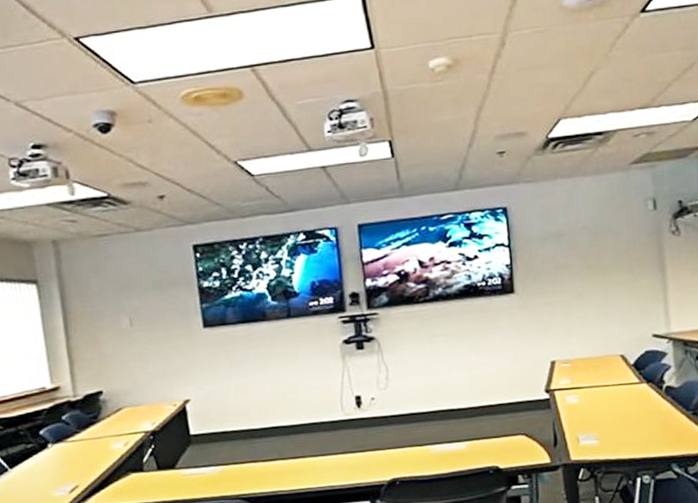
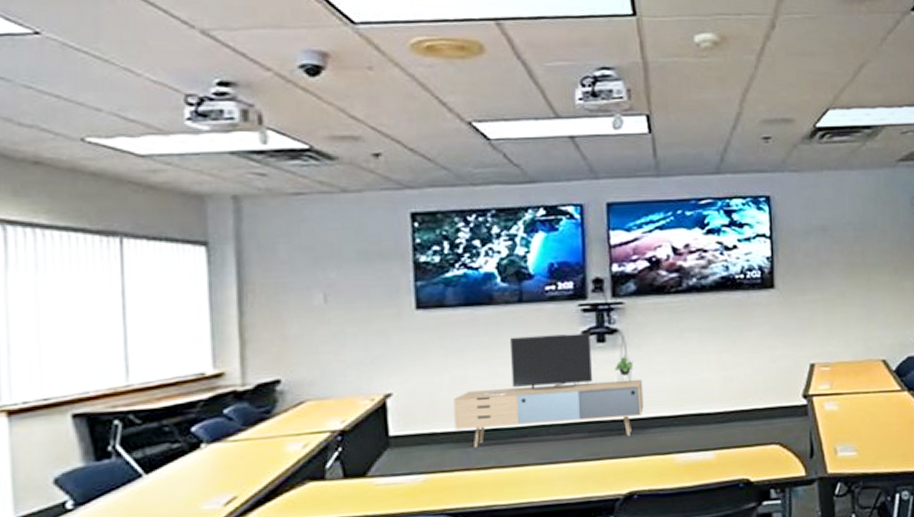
media console: none [239,342,401,443] -> present [453,333,644,448]

